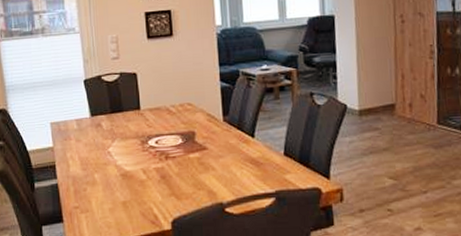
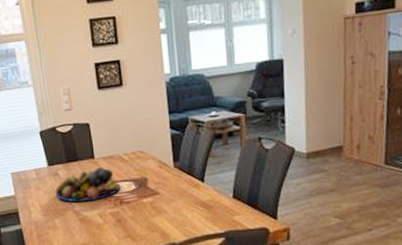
fruit bowl: none [96,119,166,156] -> present [55,167,120,202]

